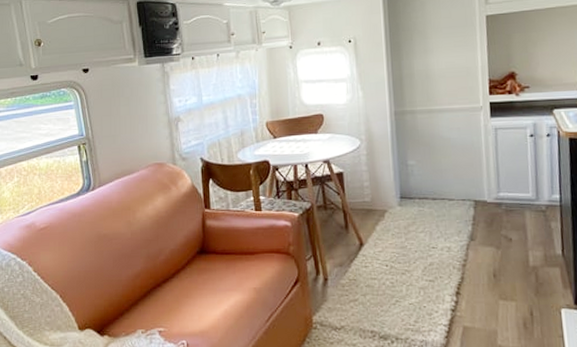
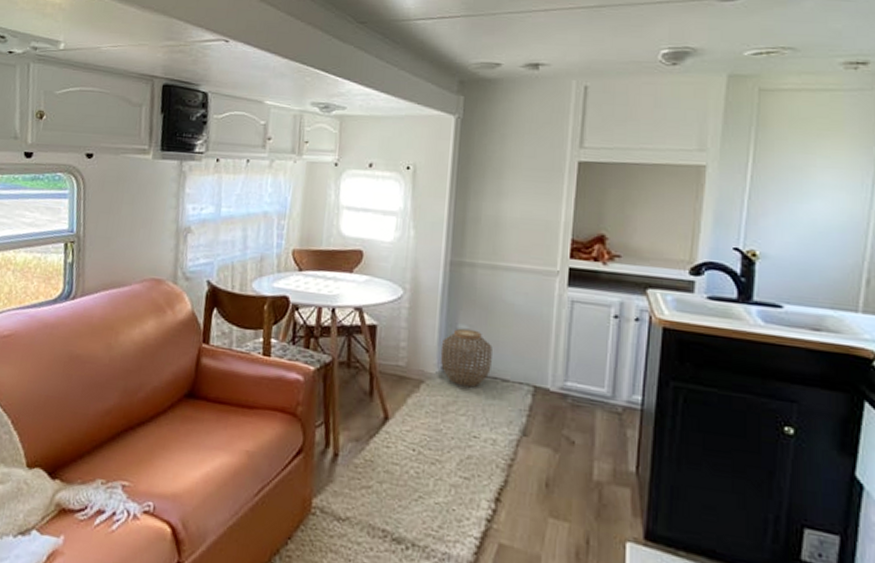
woven basket: none [396,163,439,210] -> present [440,328,492,388]

